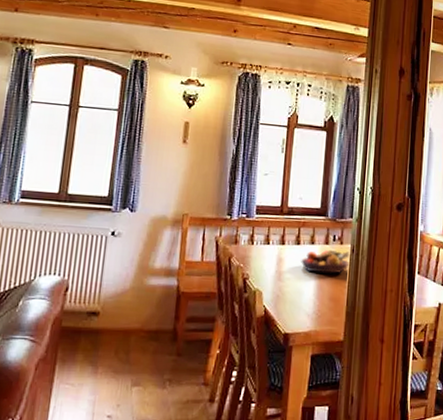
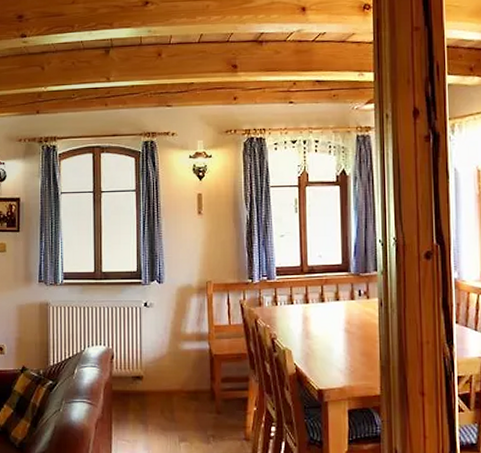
fruit bowl: present [301,249,351,274] -> none [327,304,380,329]

